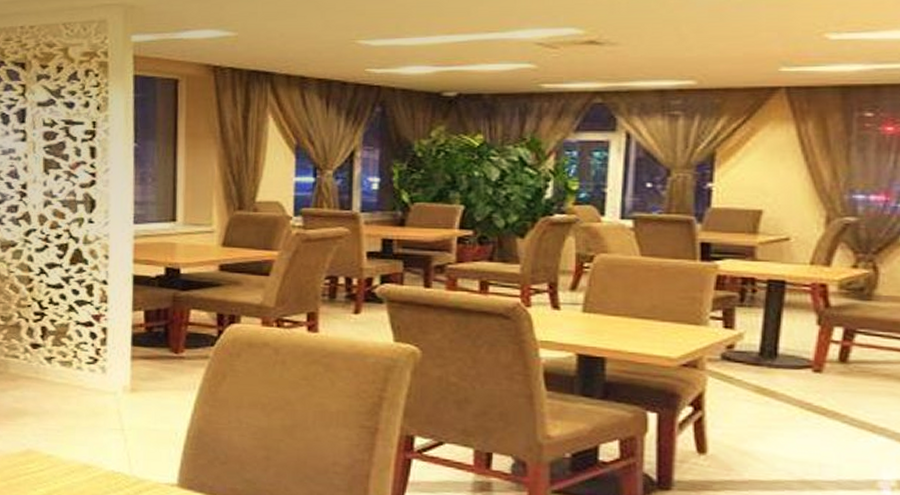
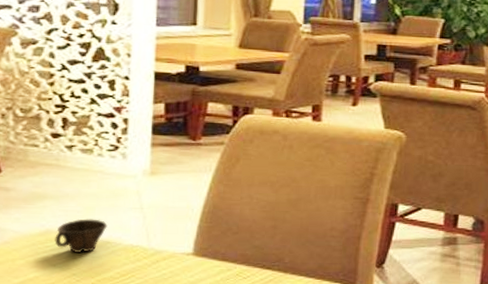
cup: none [35,439,88,477] -> present [55,219,107,253]

